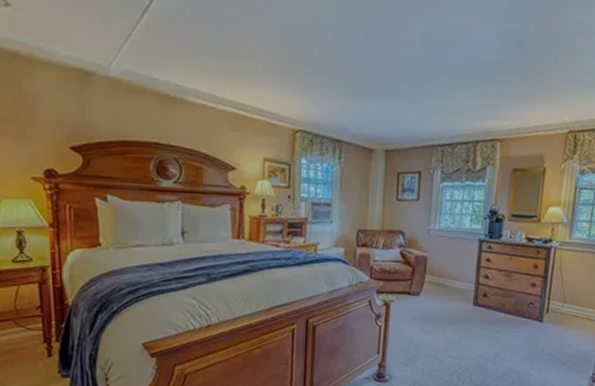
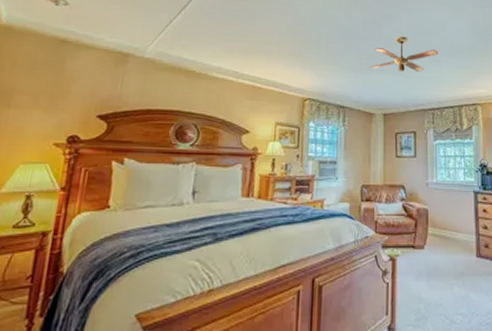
ceiling fan: none [371,49,458,99] -> present [369,36,439,72]

